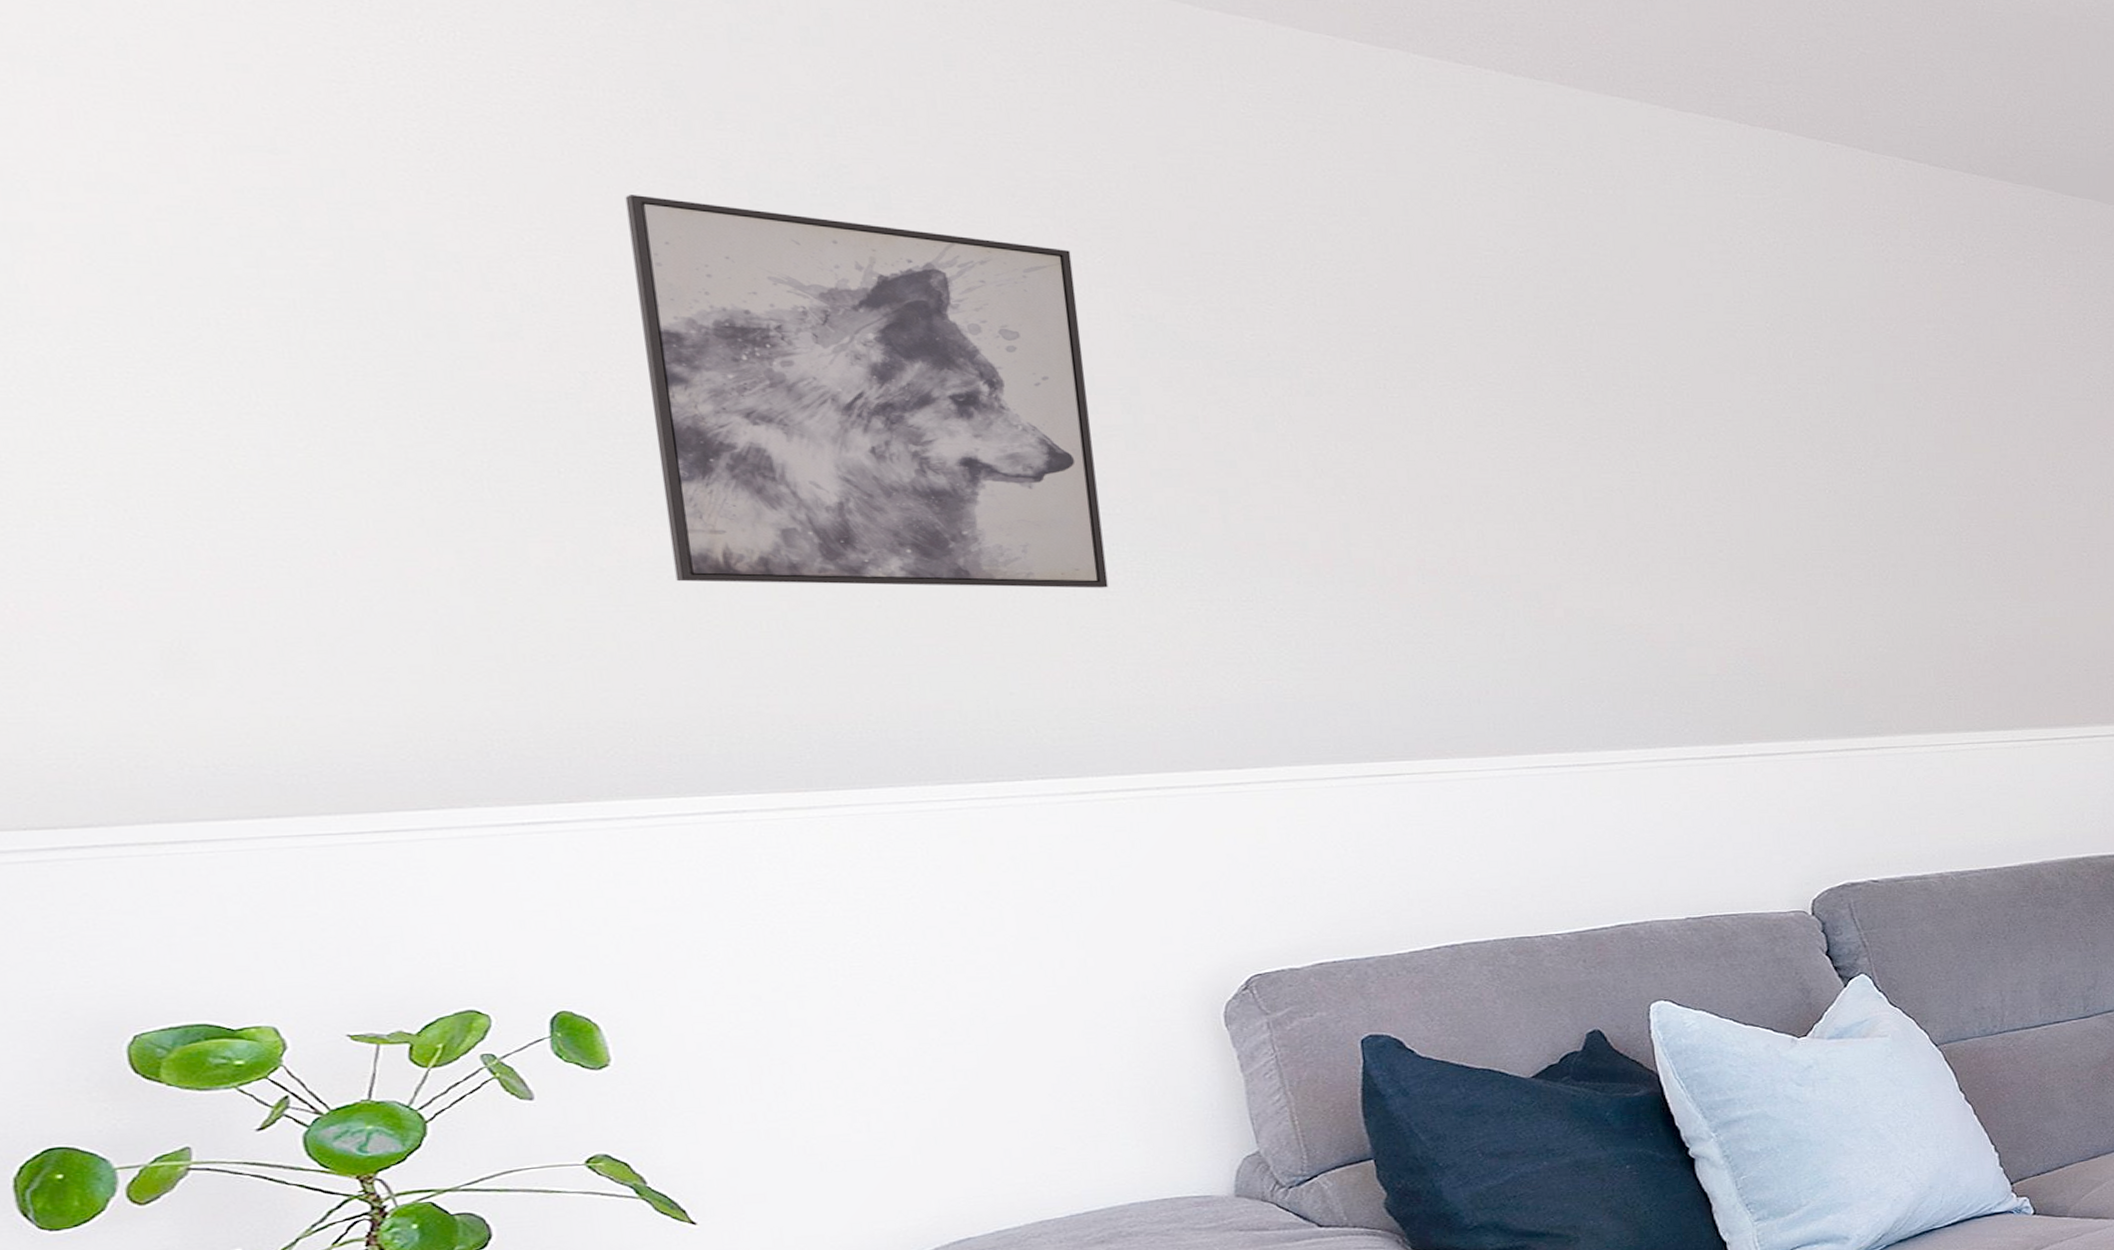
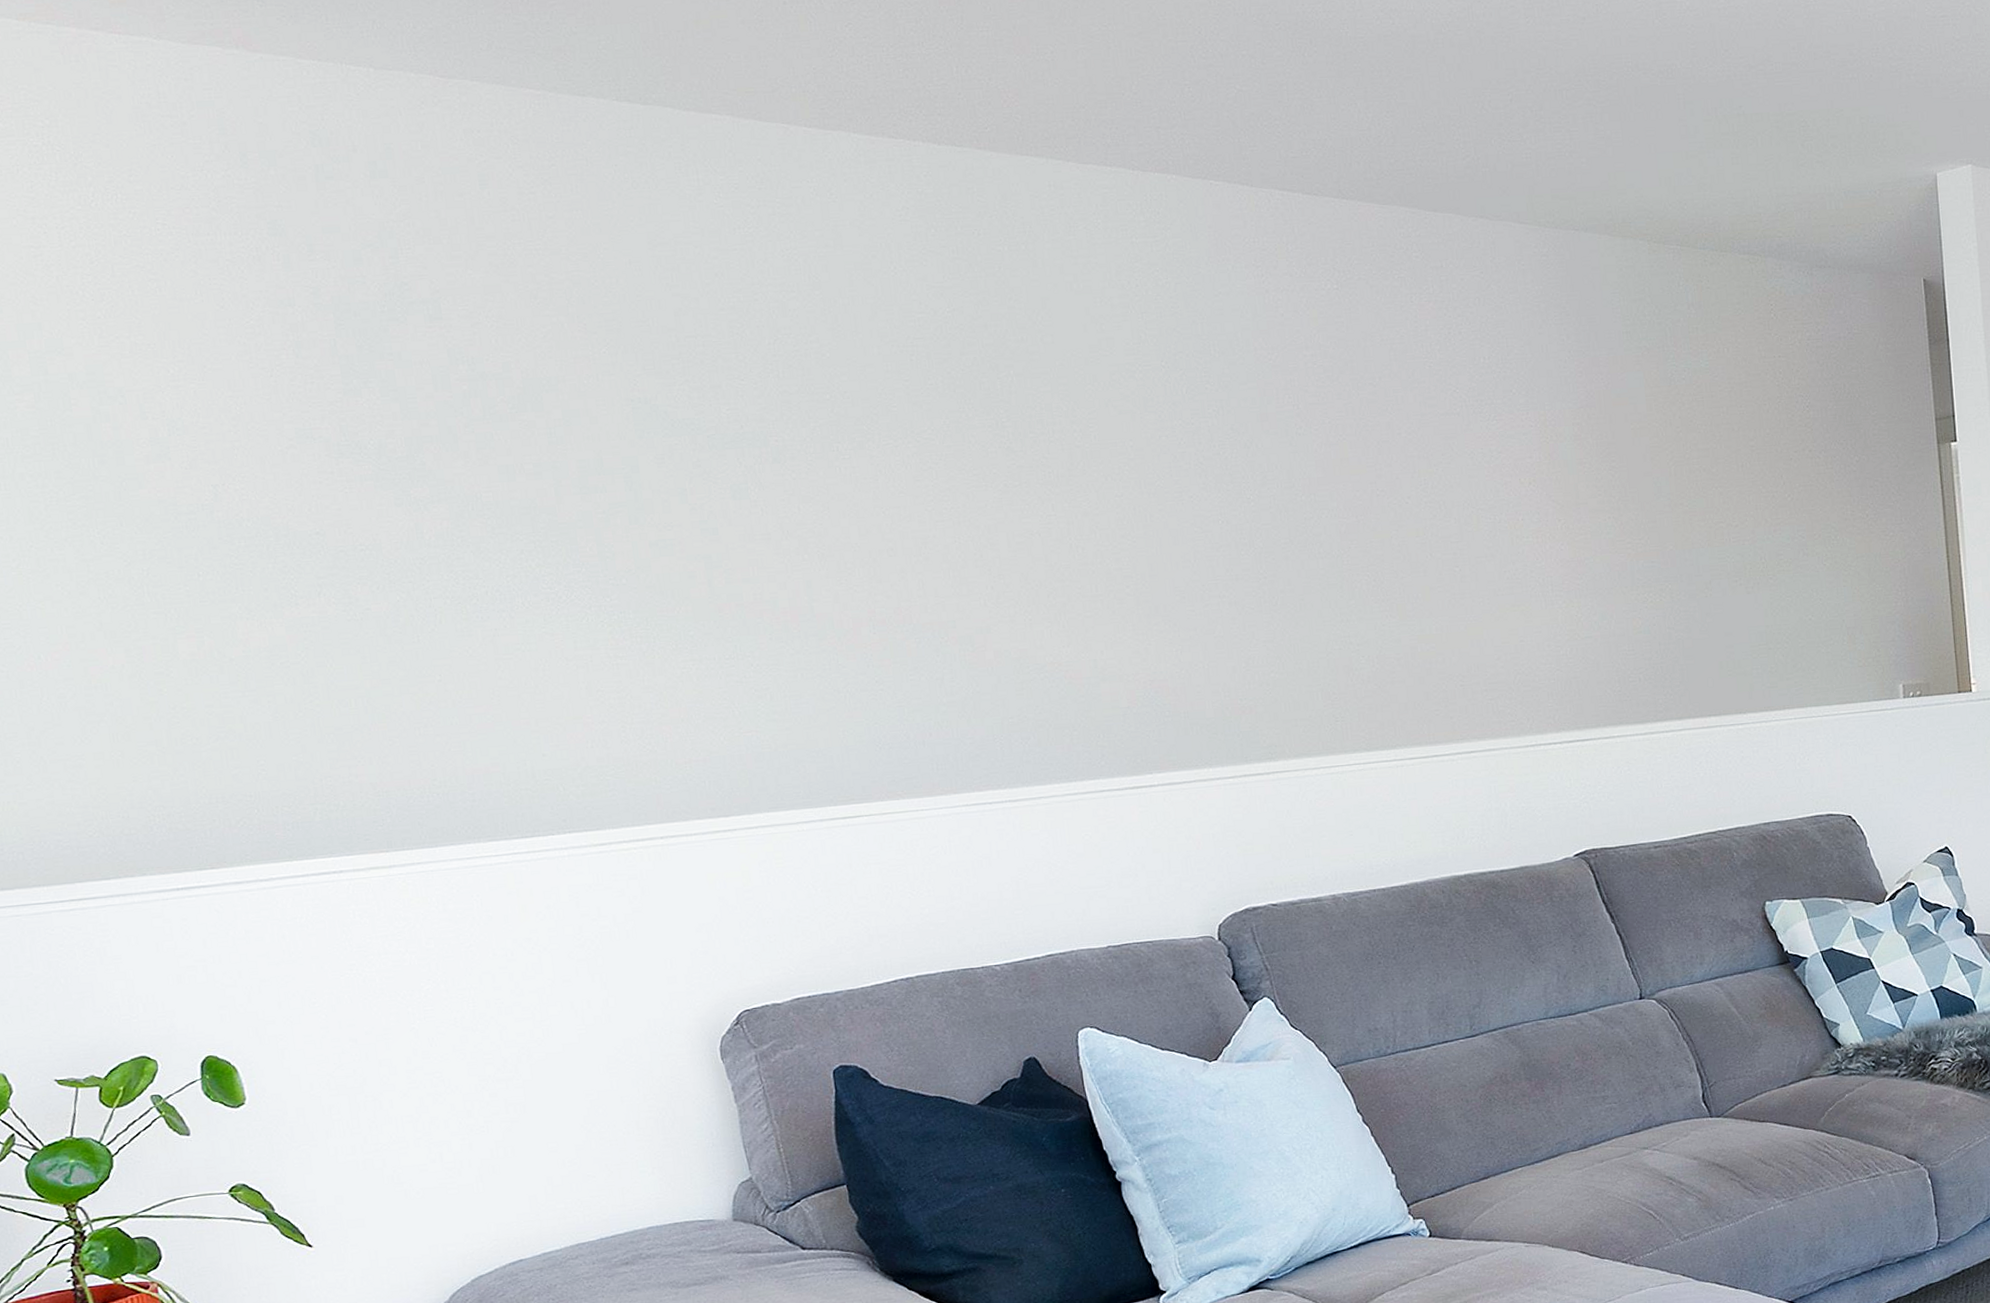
wall art: present [625,195,1109,588] -> none [242,324,618,667]

